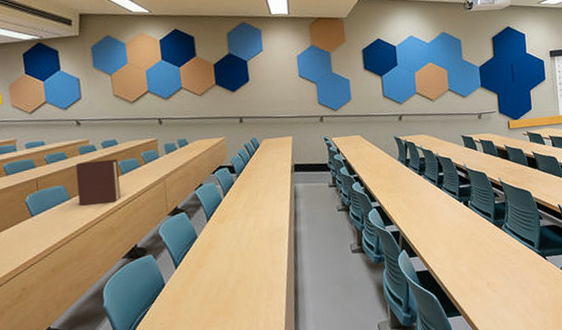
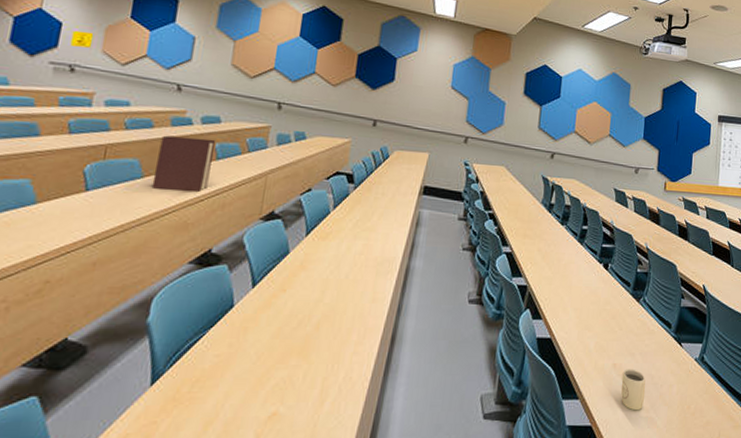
mug: none [496,284,520,318] -> present [621,369,646,411]

